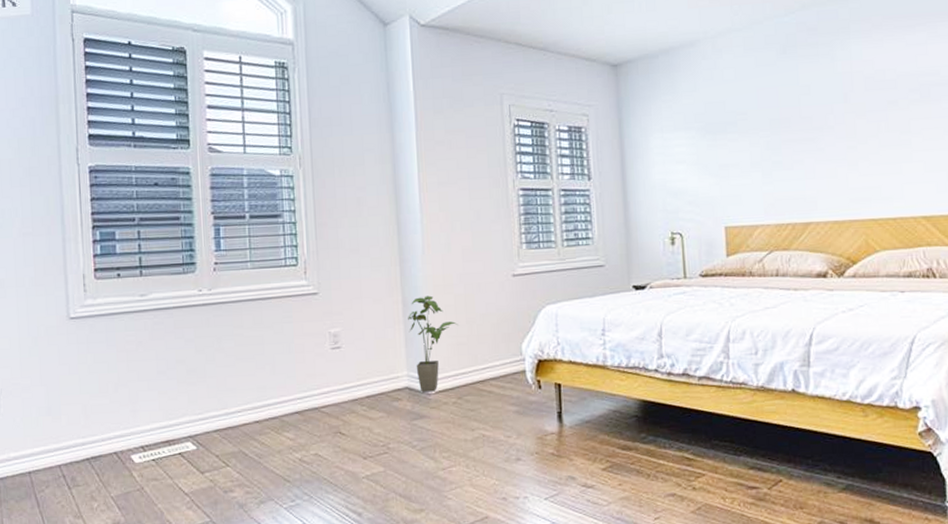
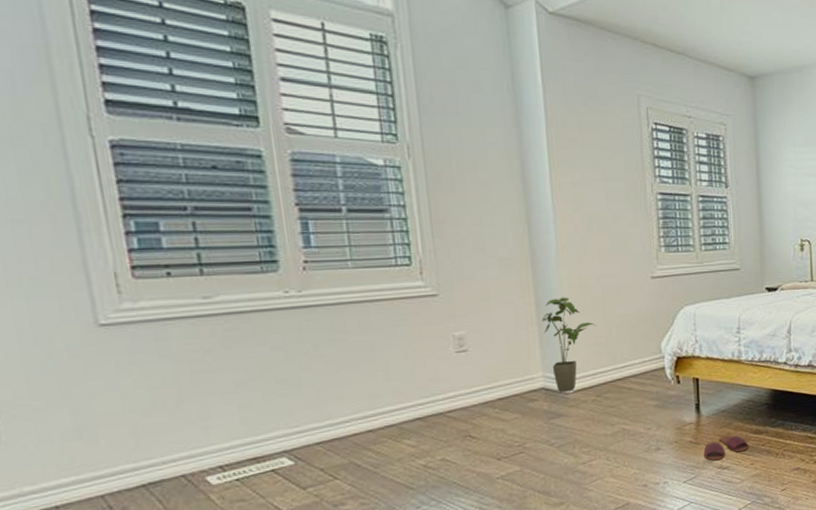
slippers: none [566,449,616,478] -> present [703,435,749,461]

